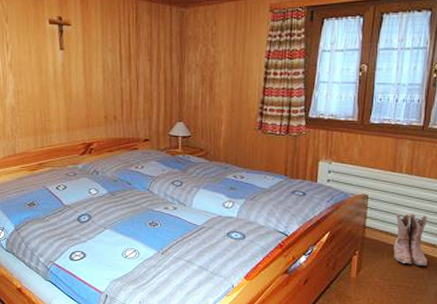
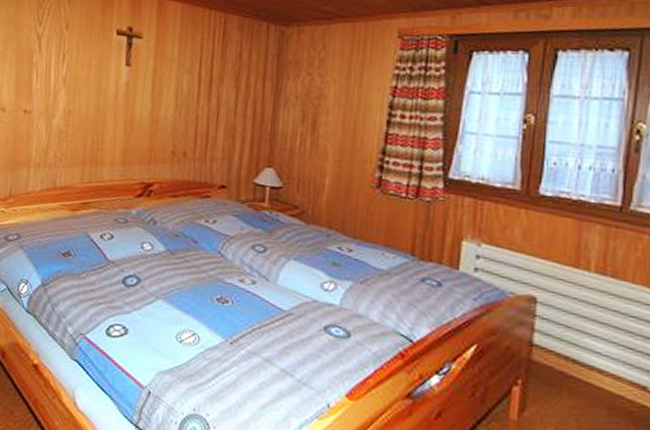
boots: present [393,213,428,266] -> none [577,330,635,419]

